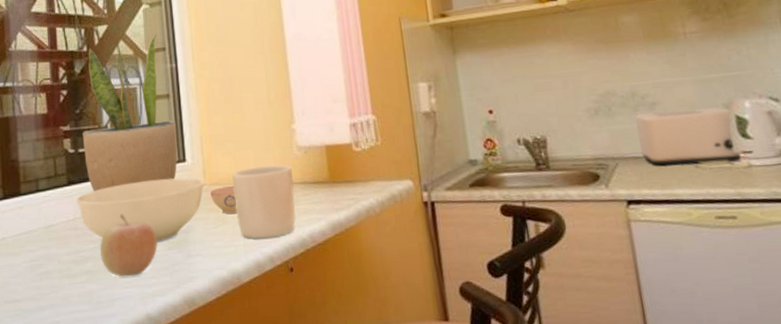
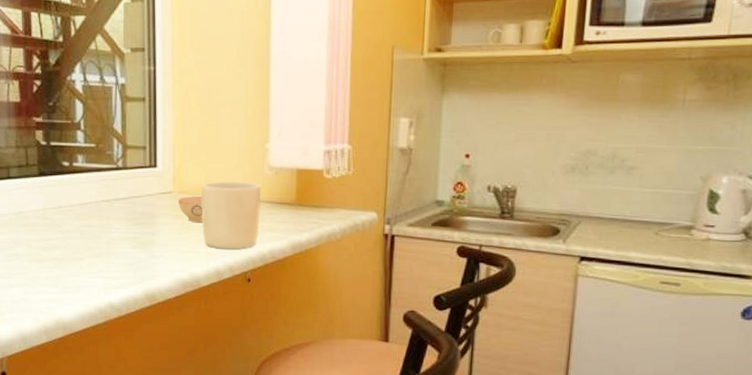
bowl: present [75,178,204,242] -> none [46,181,173,240]
potted plant: present [82,33,178,192] -> none [55,32,150,186]
fruit: present [100,214,157,277] -> none [68,209,123,268]
toaster: present [635,106,742,166] -> none [605,176,708,233]

